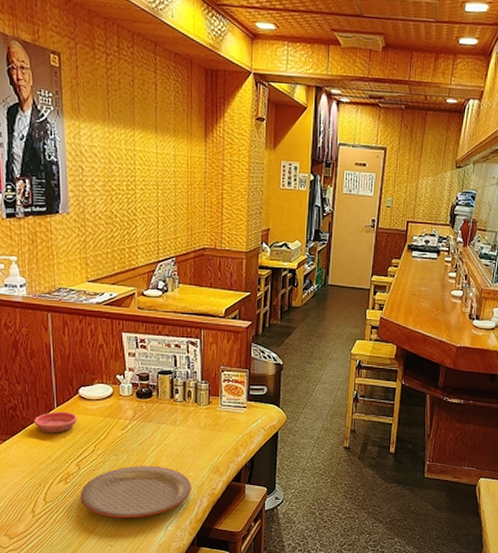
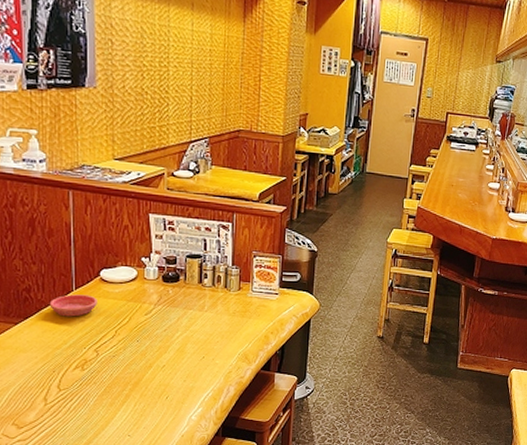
plate: present [80,465,192,519] -> none [98,352,219,408]

